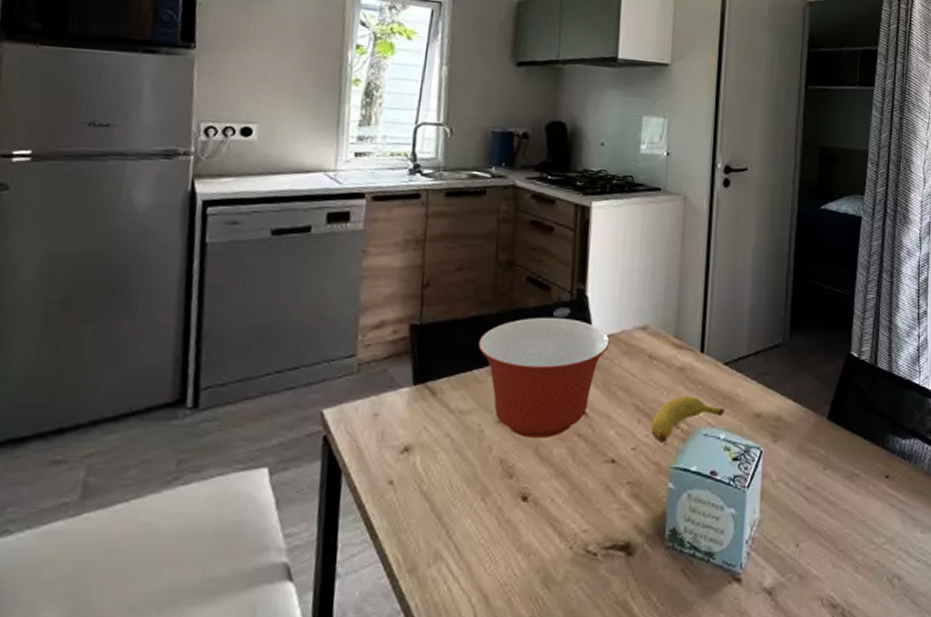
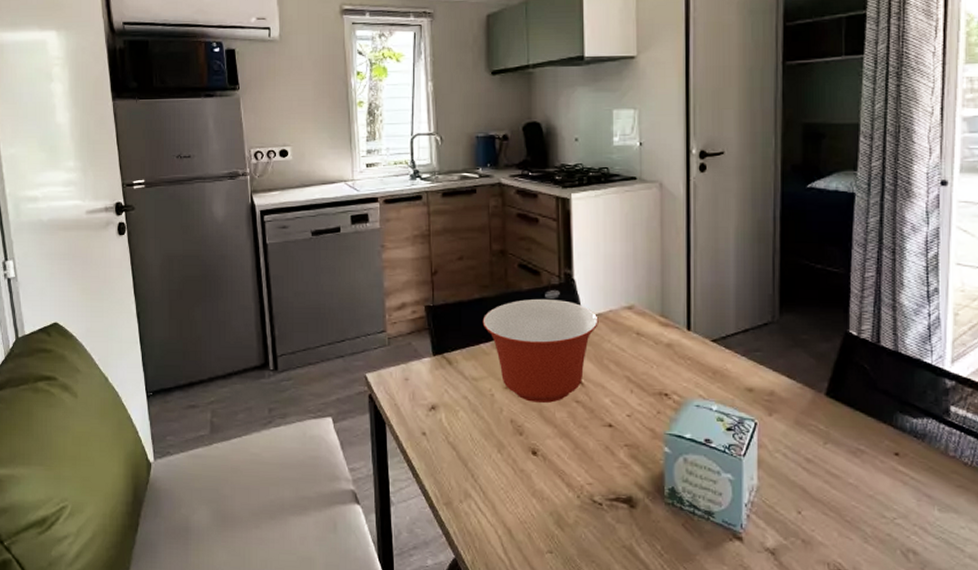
banana: present [651,396,725,444] -> none [644,370,716,412]

